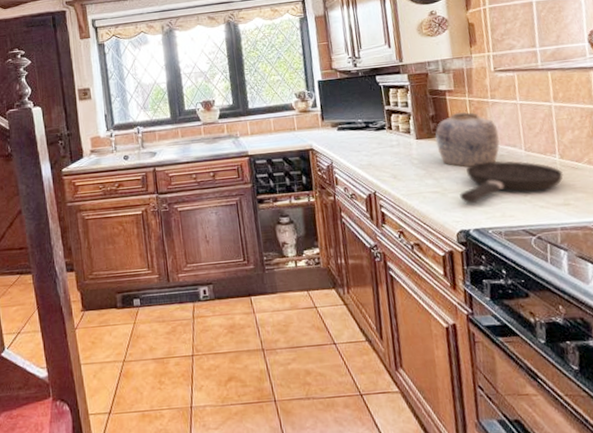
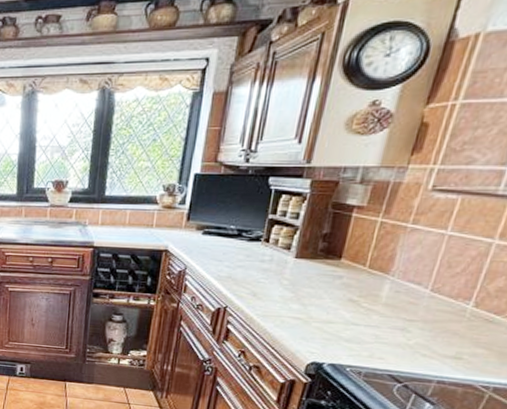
decorative jar: present [435,111,500,167] -> none [317,234,406,299]
frying pan: present [459,161,564,204] -> none [325,295,470,338]

